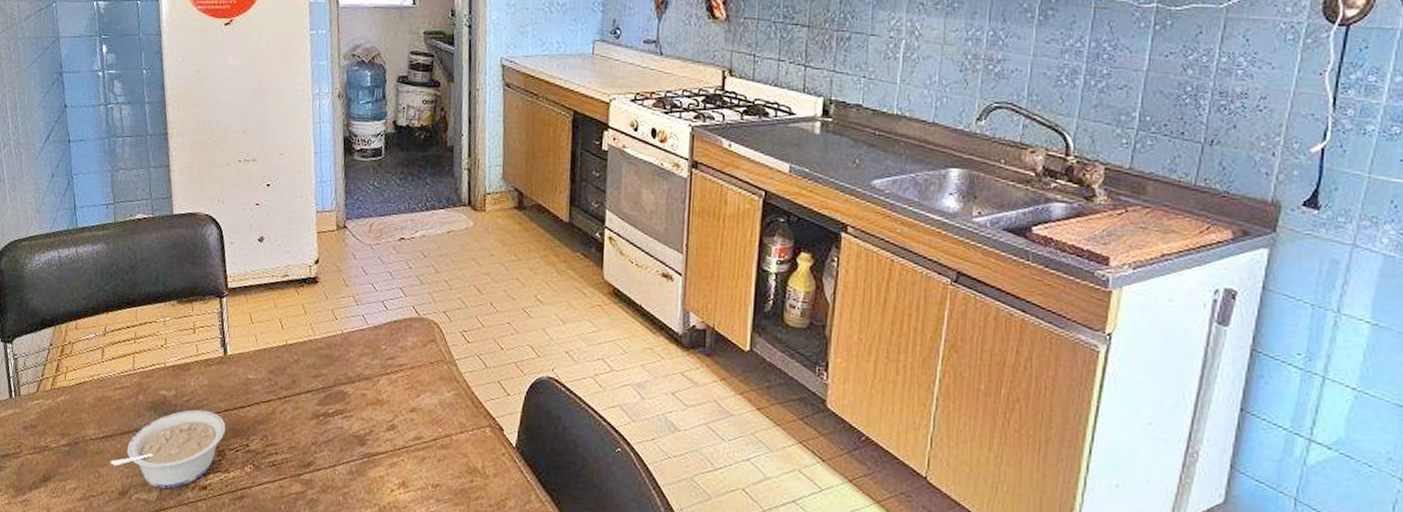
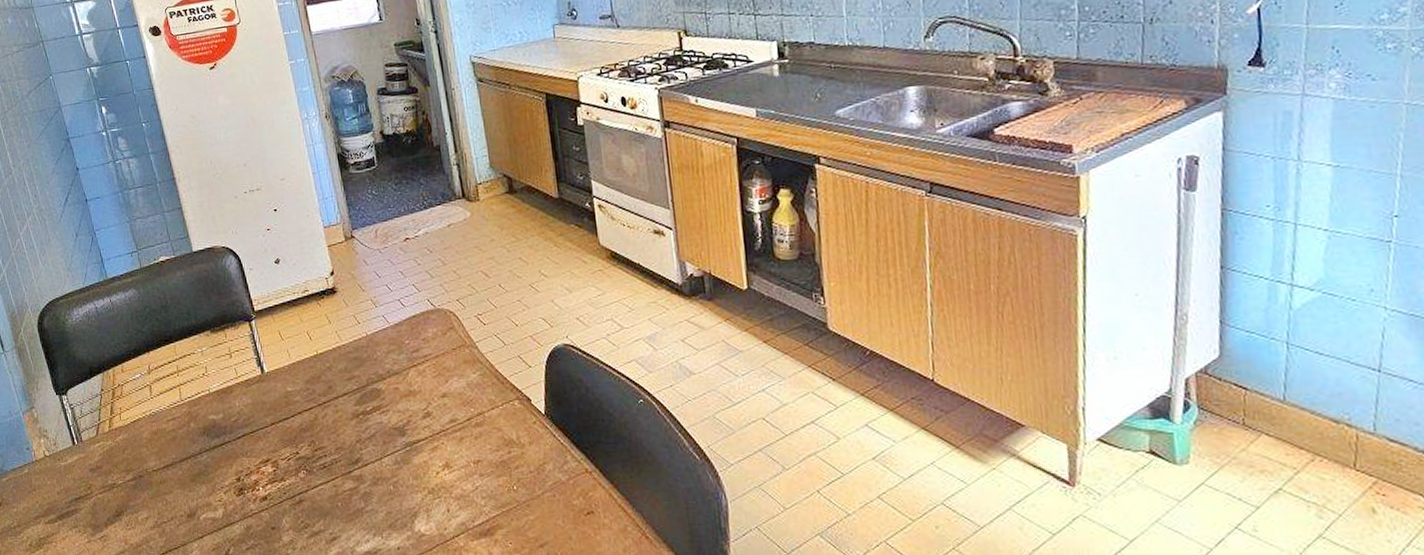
legume: present [110,410,226,489] -> none [174,427,275,506]

